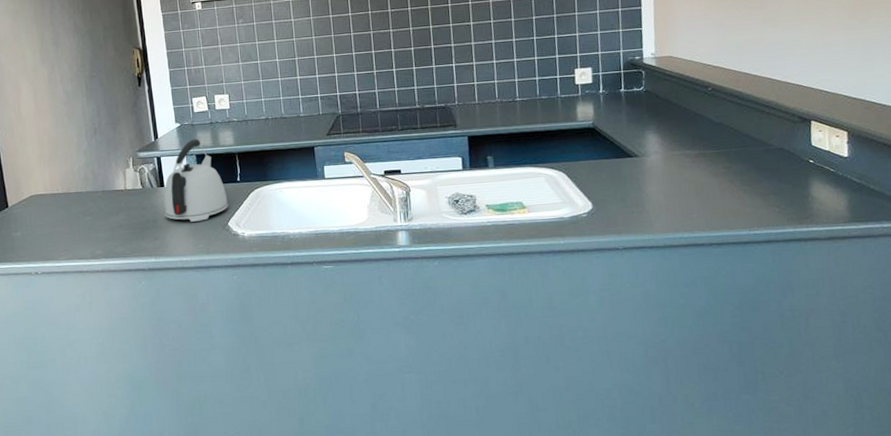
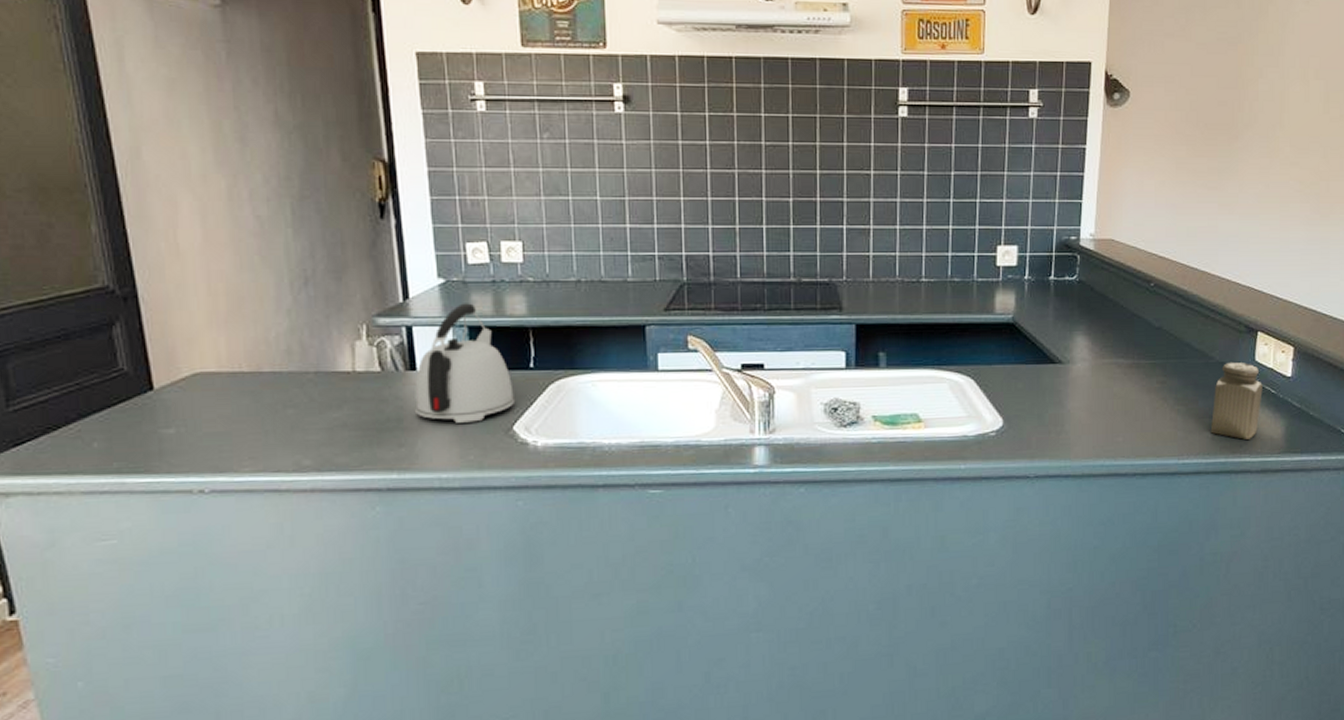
salt shaker: none [776,147,822,212] -> present [1210,363,1263,440]

